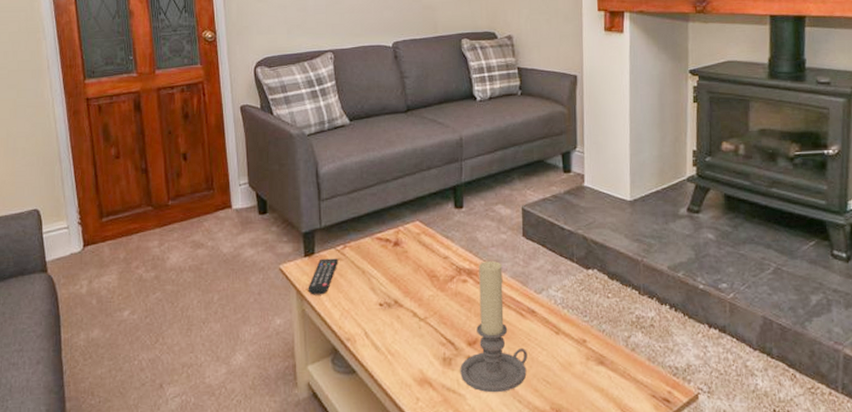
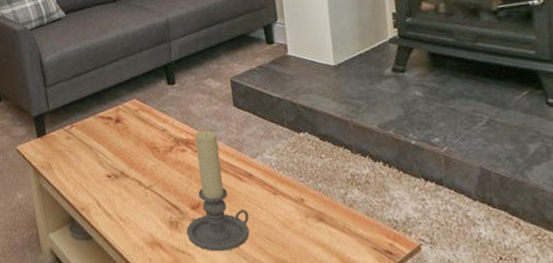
remote control: present [308,258,338,295] -> none [42,137,67,171]

